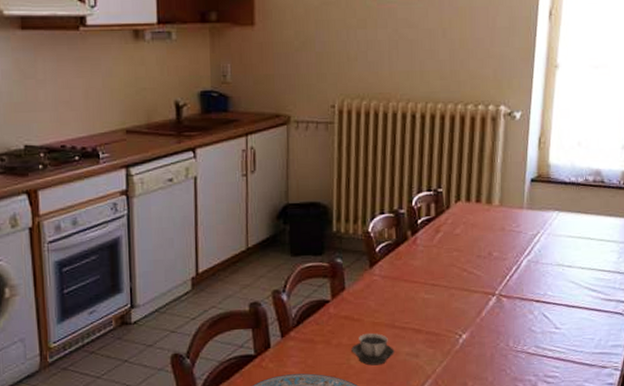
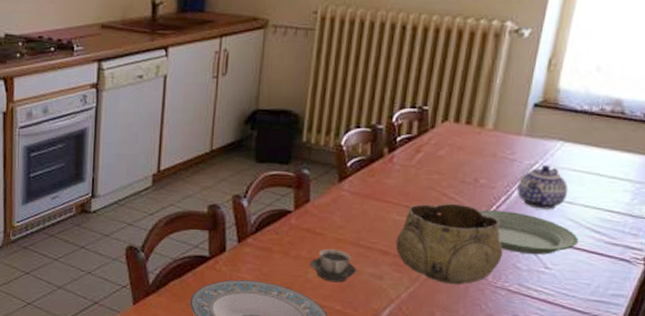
decorative bowl: none [426,277,519,354] -> present [395,203,503,285]
plate: none [495,280,581,318] -> present [479,210,579,255]
teapot: none [525,234,567,275] -> present [517,165,568,210]

